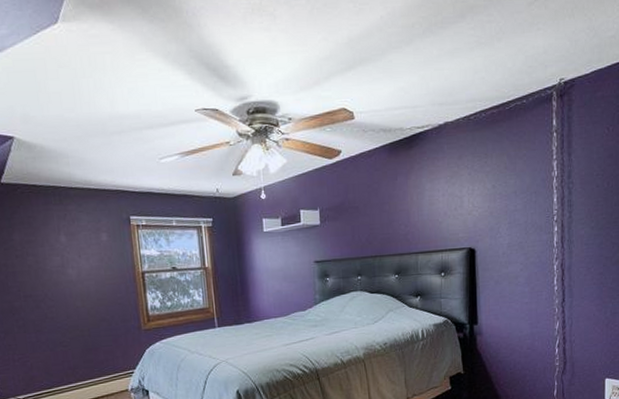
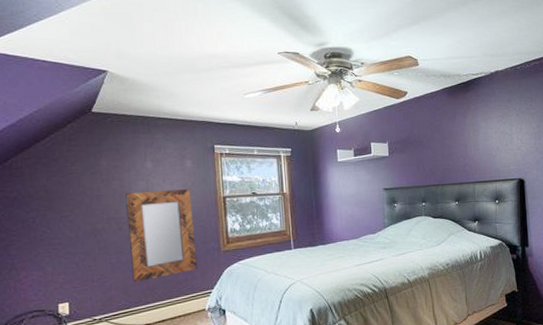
home mirror: none [40,264,118,362] -> present [125,189,197,283]

